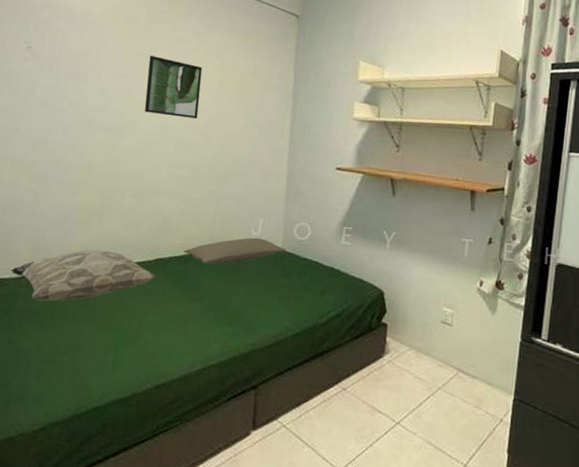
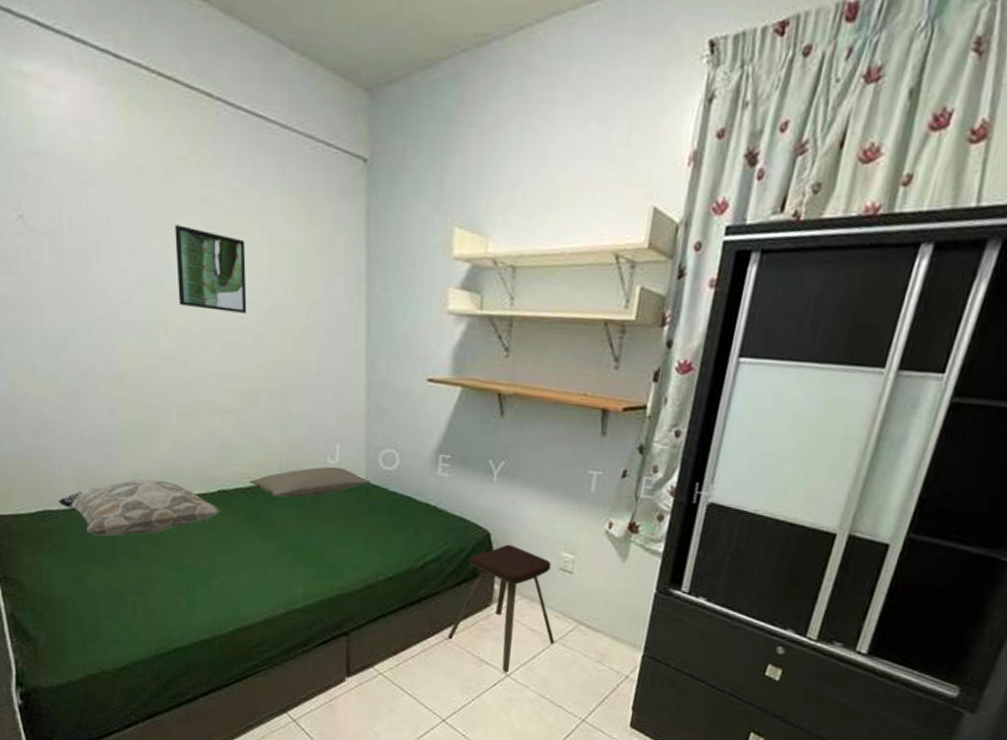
music stool: none [346,301,439,421] -> present [448,544,555,674]

